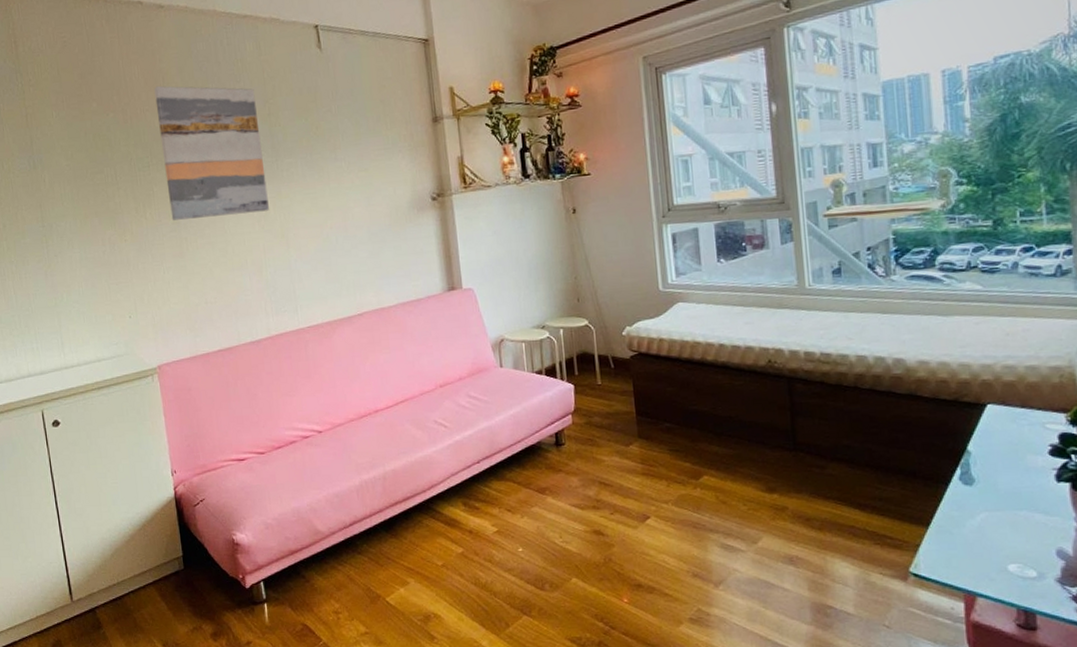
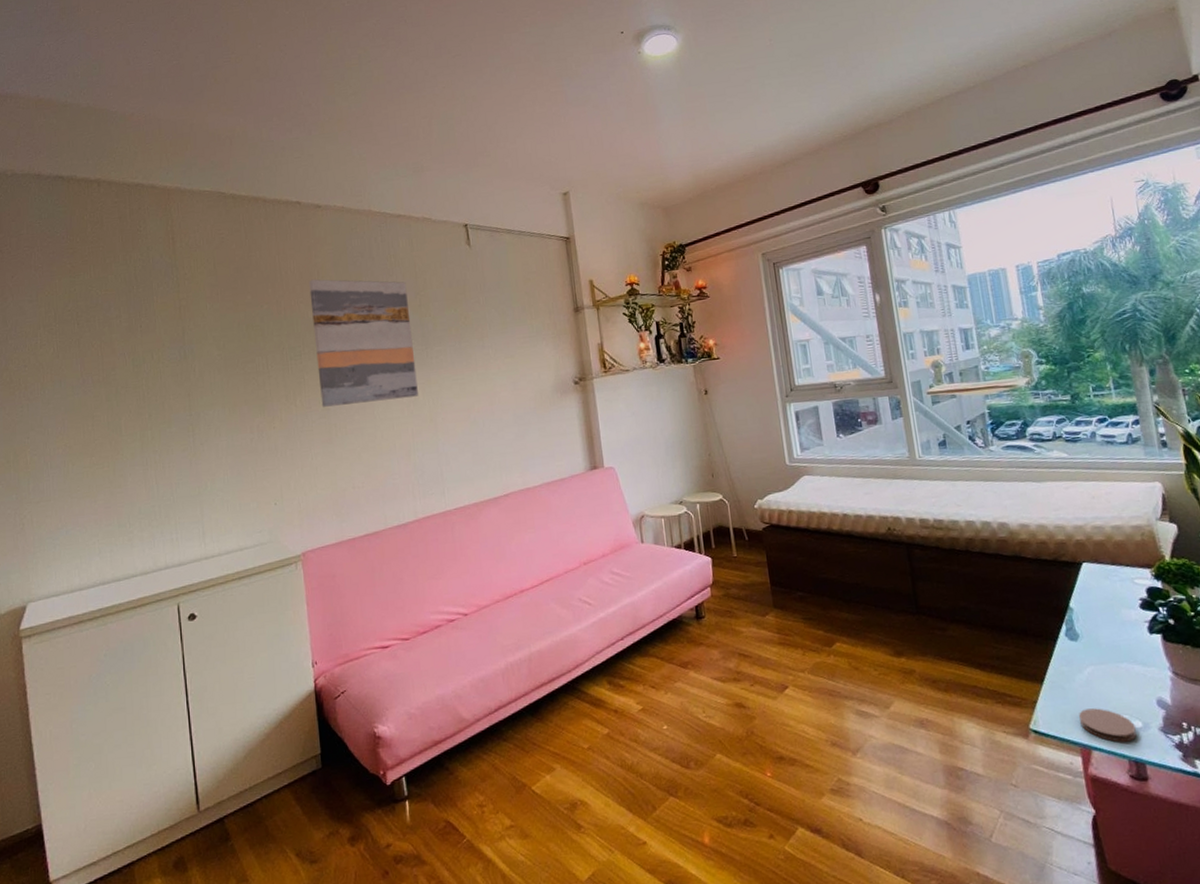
coaster: none [966,555,1029,591] -> present [1079,708,1137,742]

